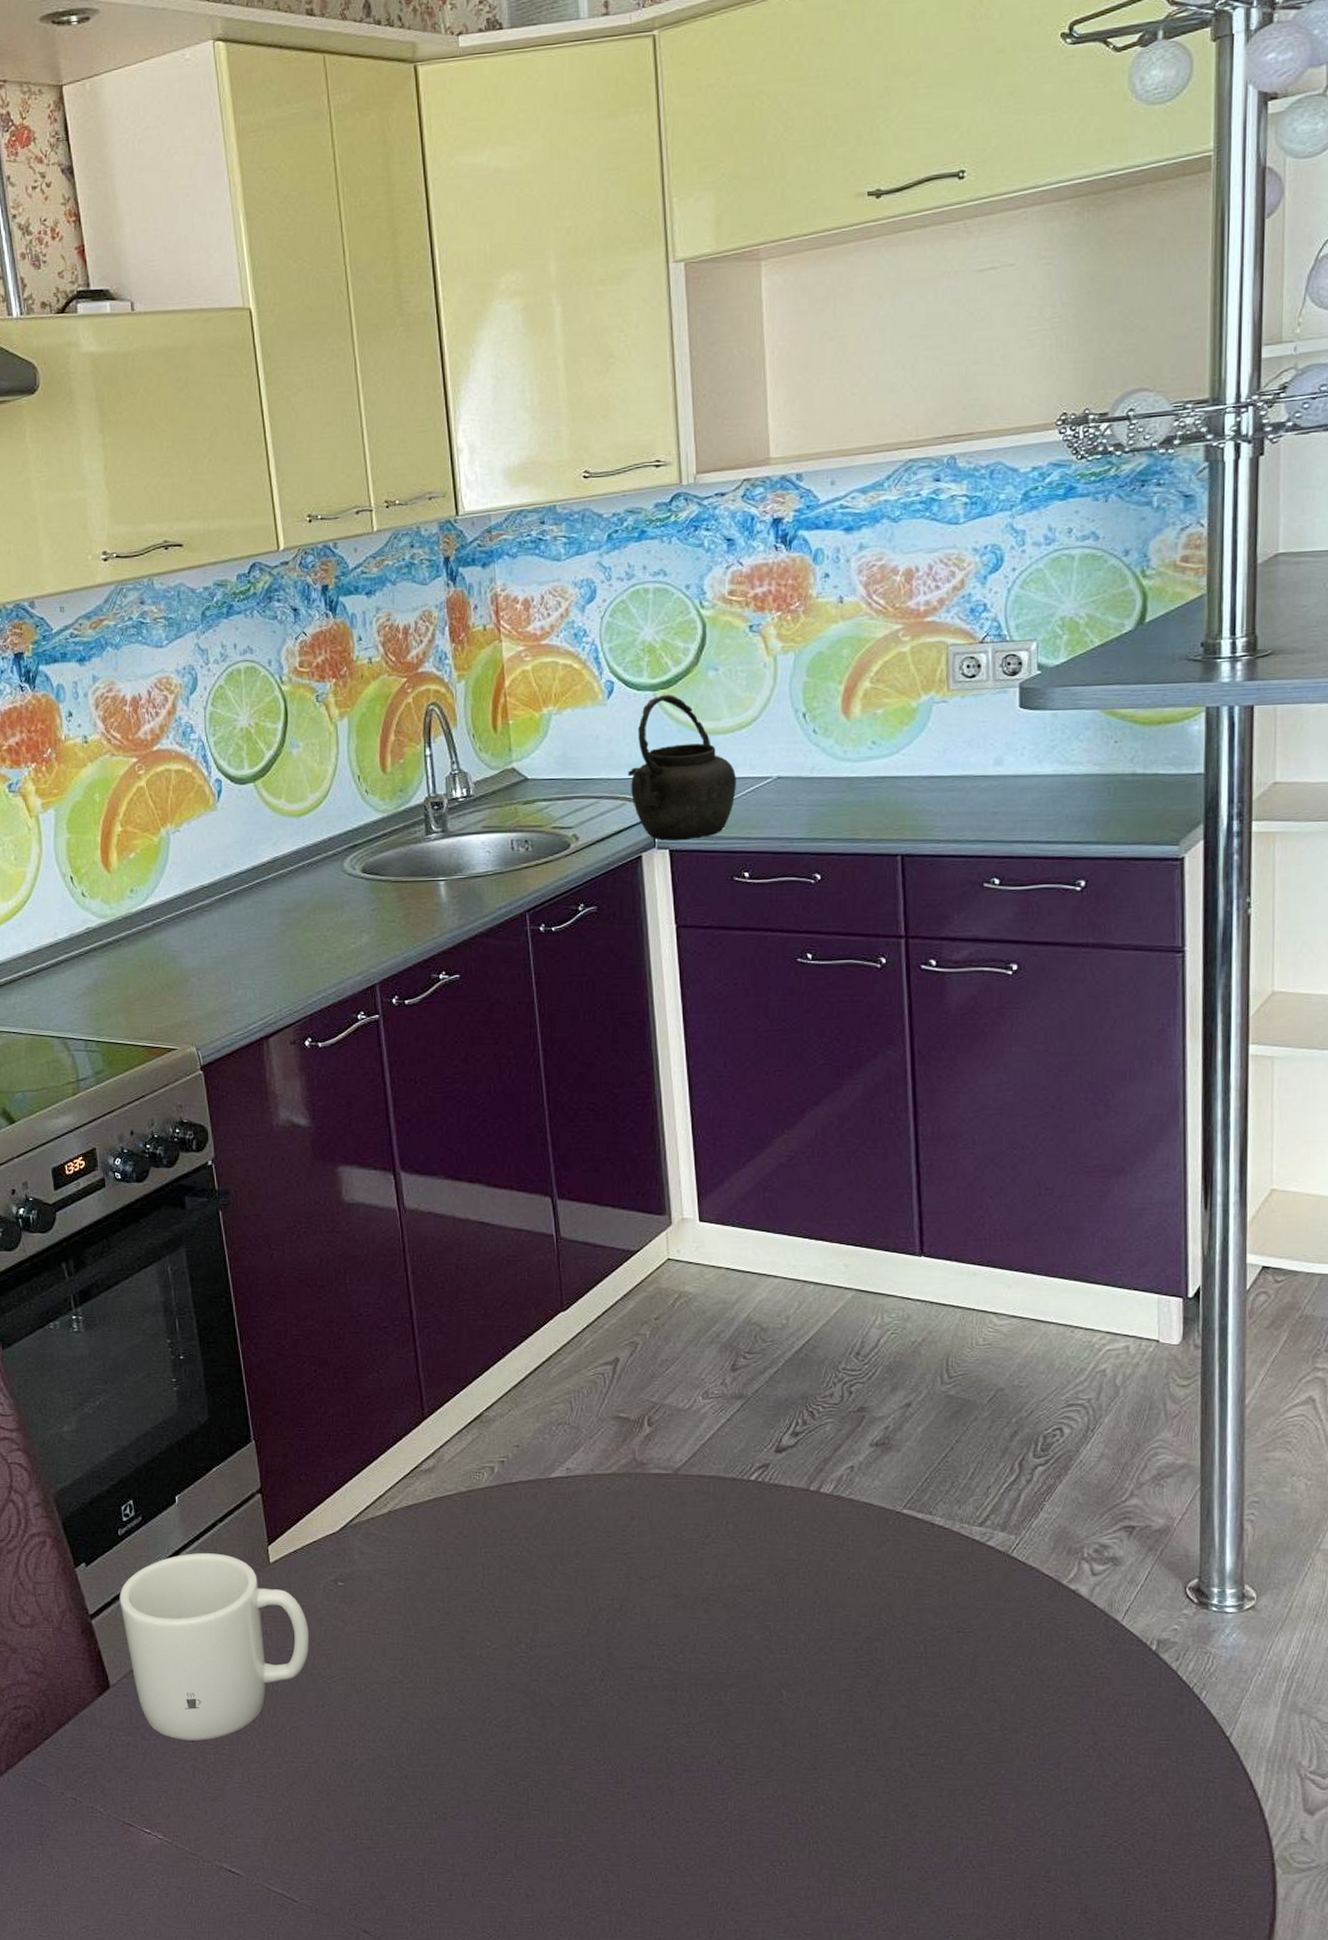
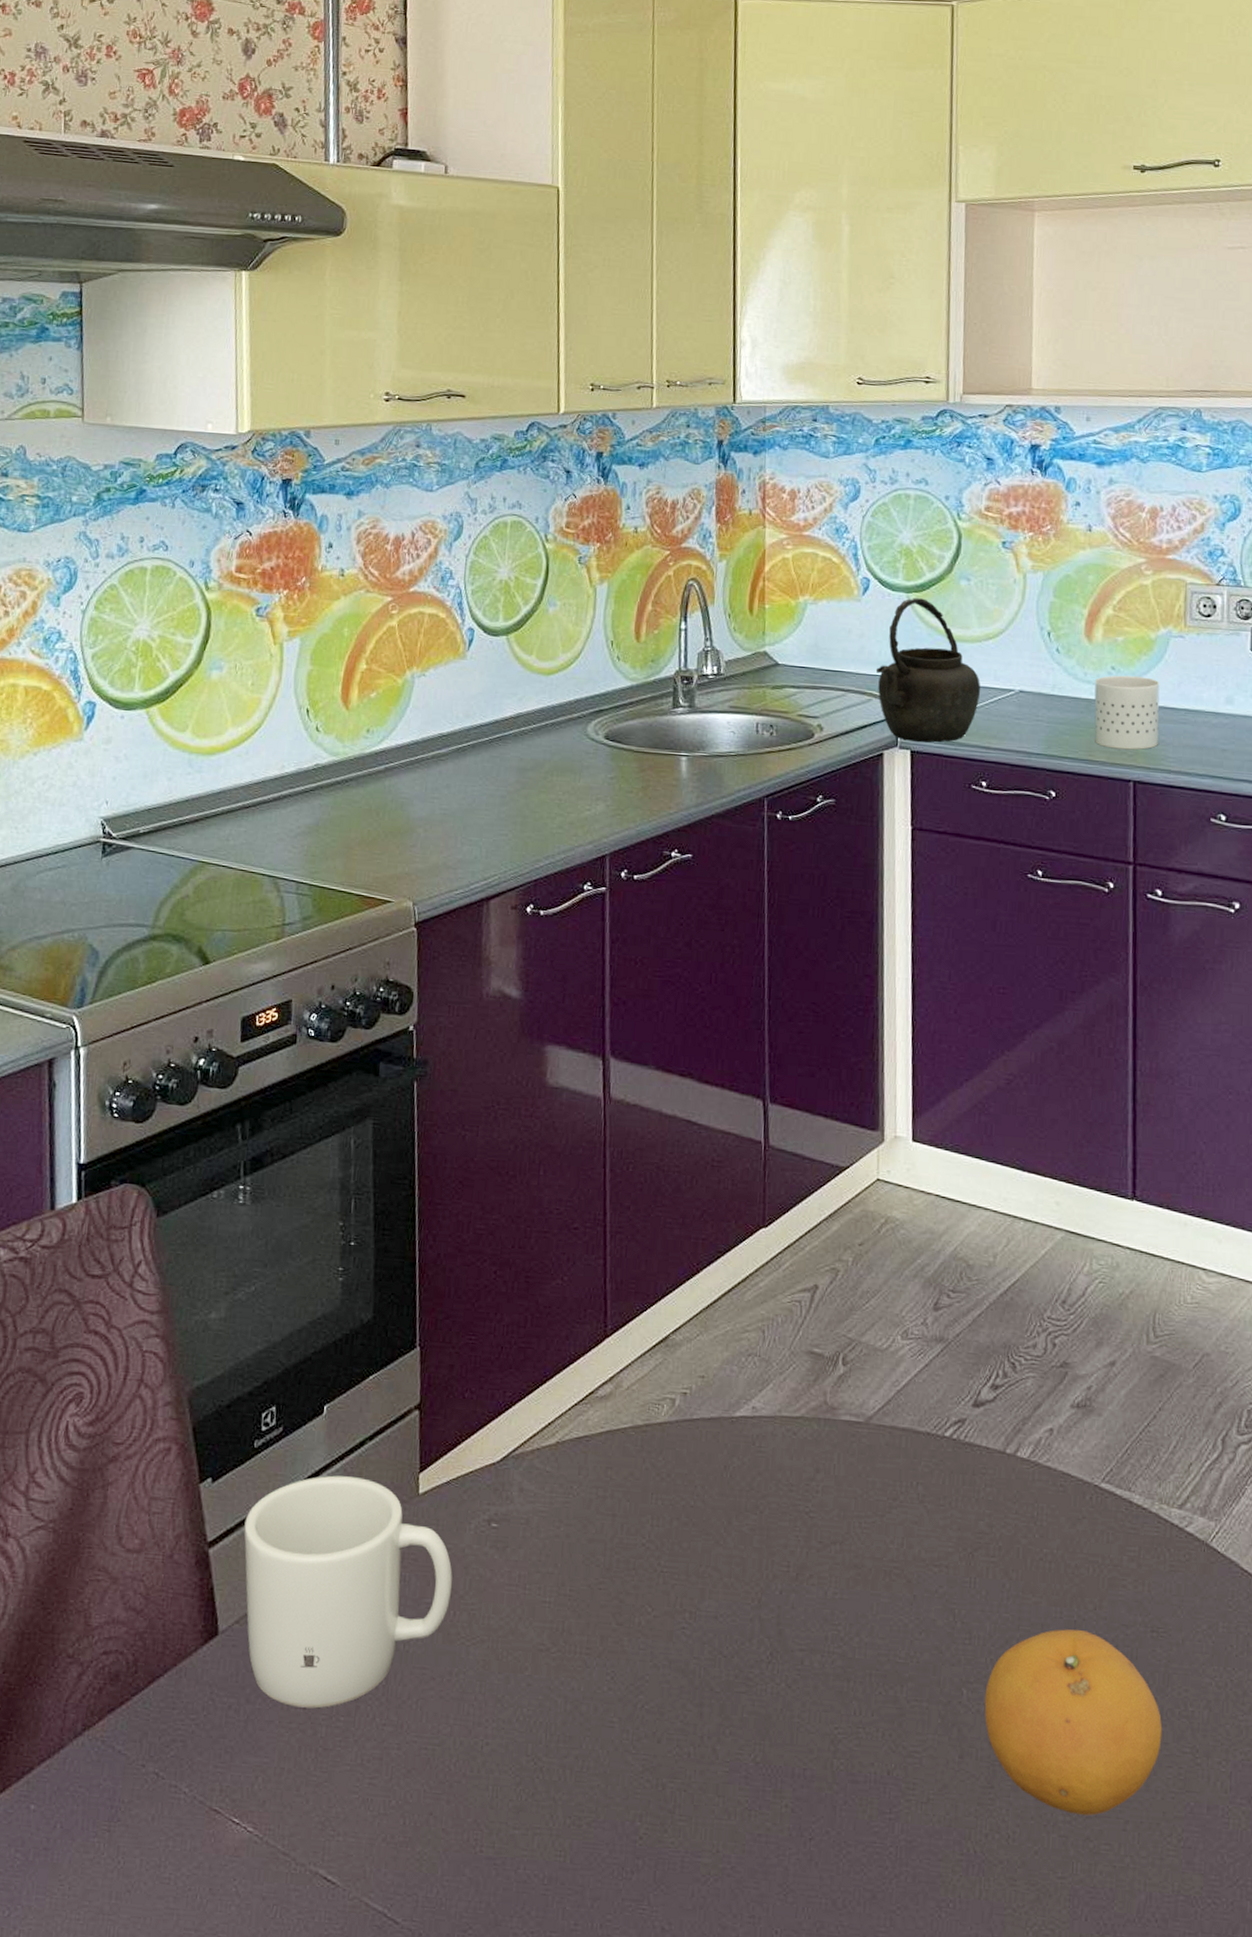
fruit: none [803,1635,972,1786] -> present [984,1629,1163,1816]
mug: none [854,748,925,825] -> present [1094,675,1160,751]

